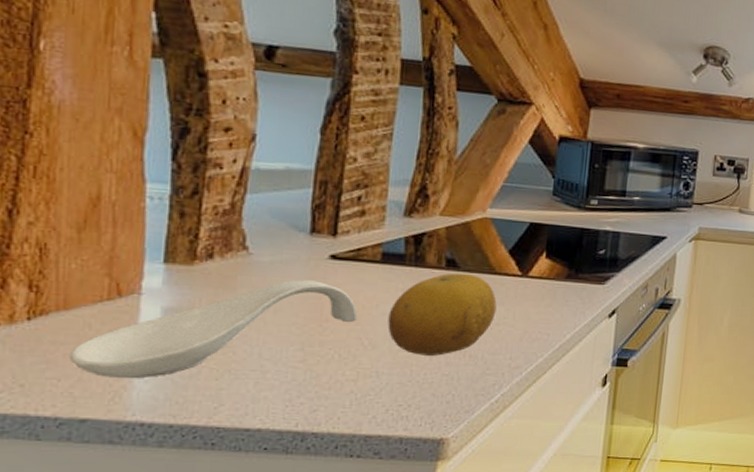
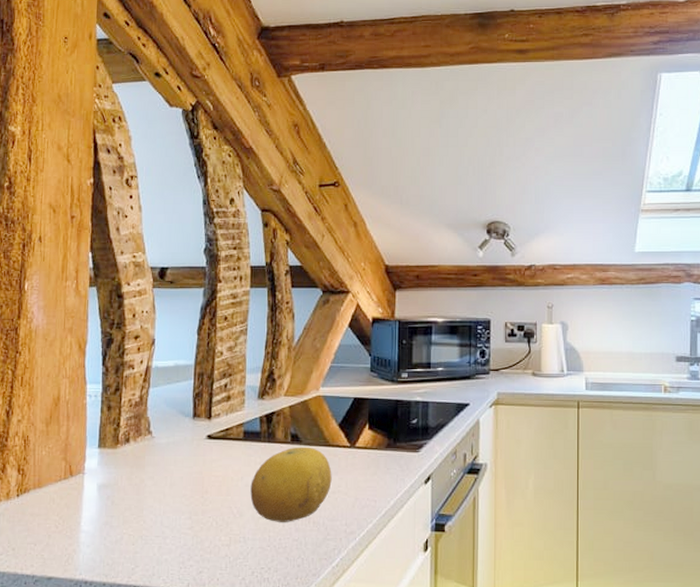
spoon rest: present [68,280,357,379] -> none [41,458,228,544]

